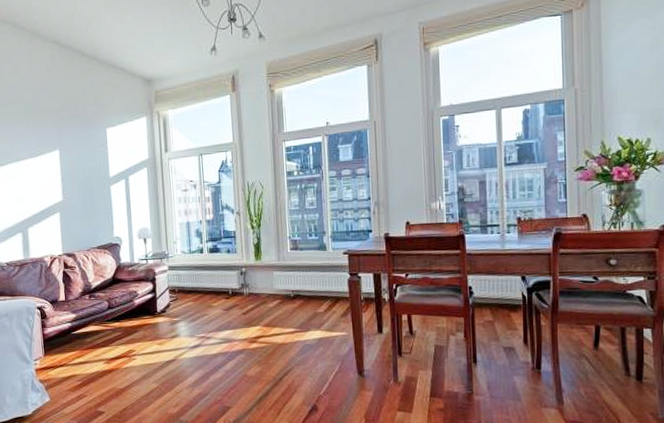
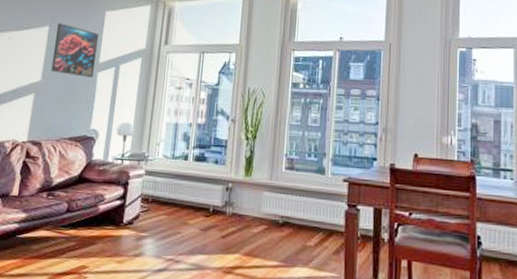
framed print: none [66,145,107,192] -> present [51,23,99,78]

